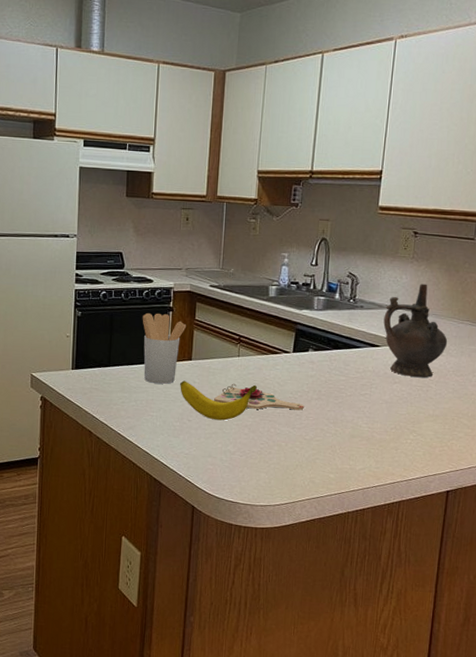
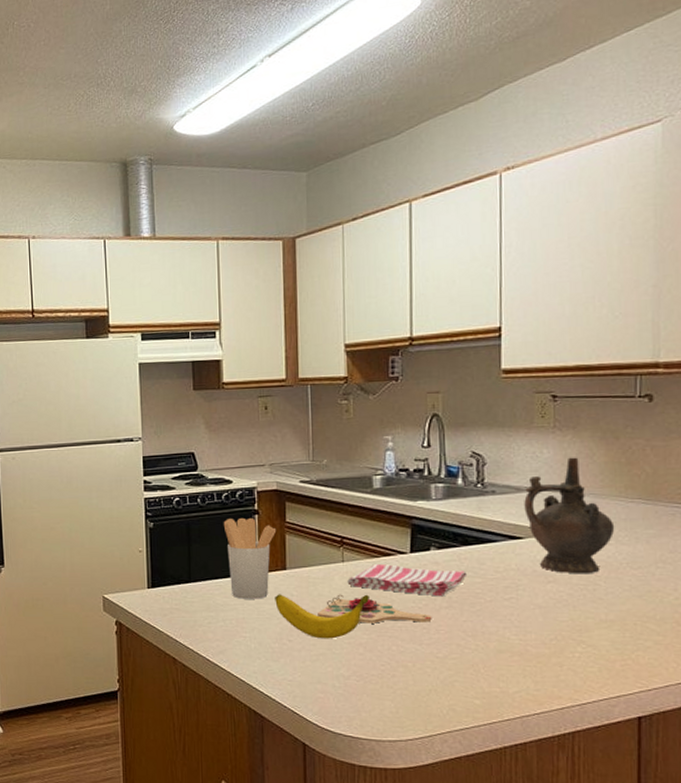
dish towel: none [241,360,335,390] -> present [347,564,468,597]

